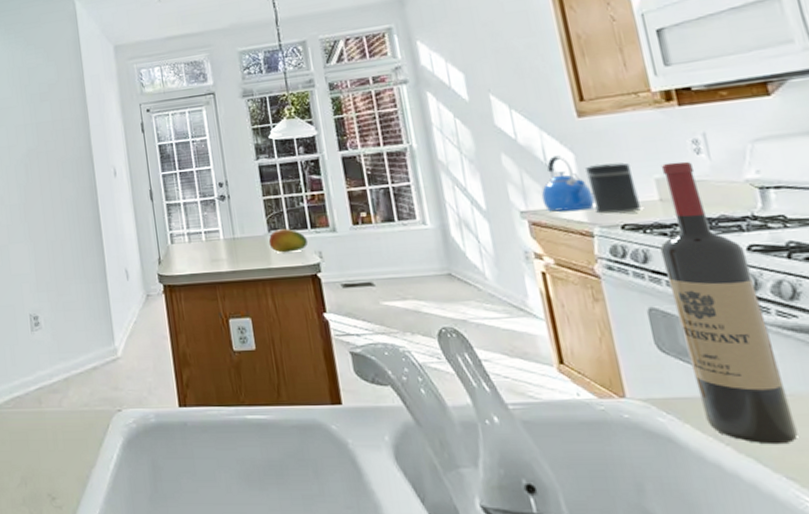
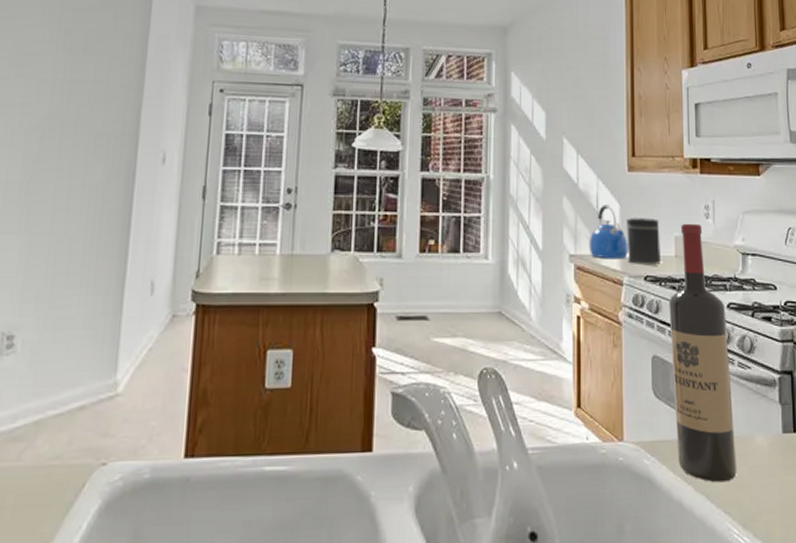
fruit: present [268,229,308,253] -> none [329,250,370,277]

